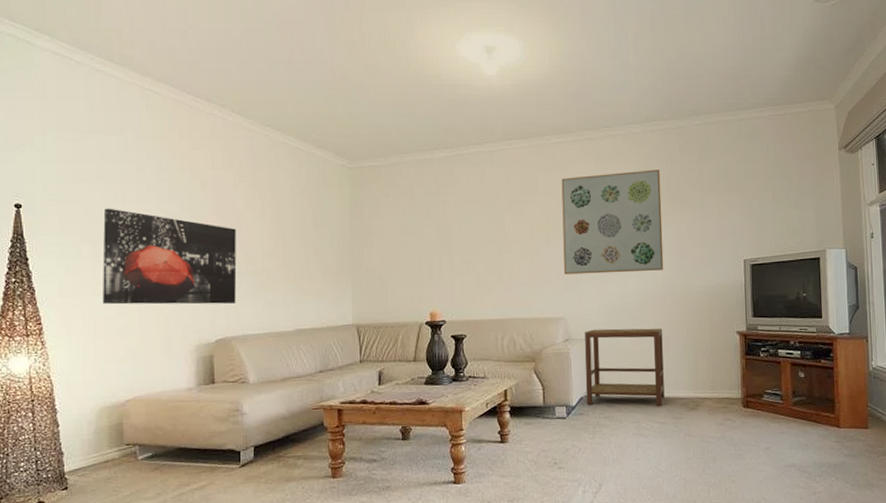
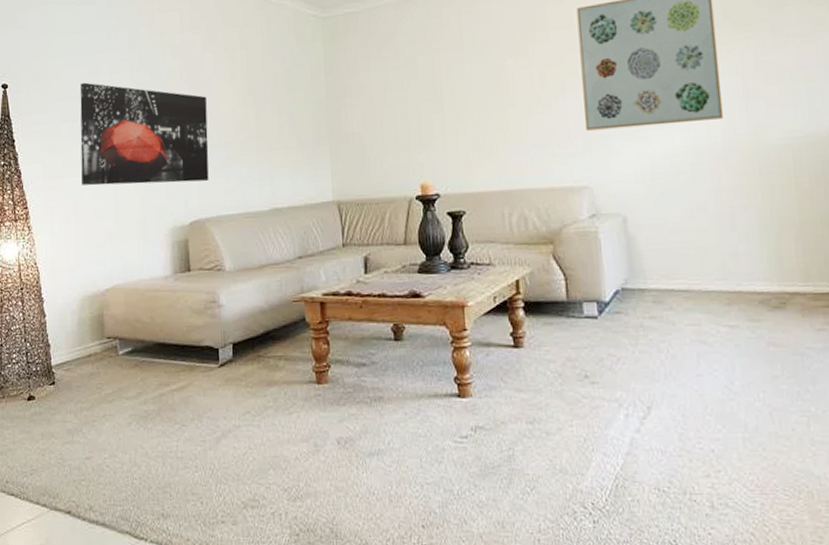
side table: present [585,328,665,407] -> none [617,197,734,305]

